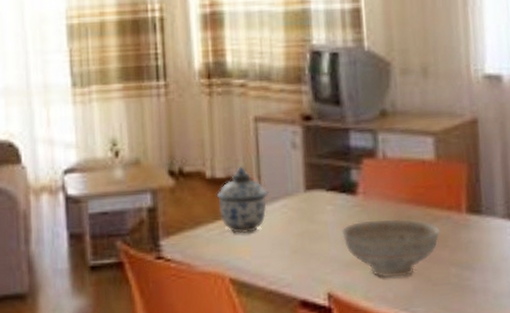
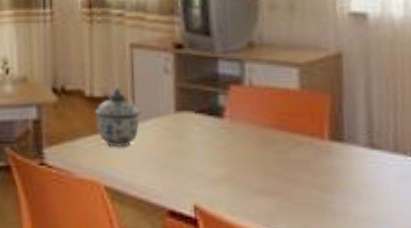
decorative bowl: present [341,218,441,278] -> none [208,142,303,195]

